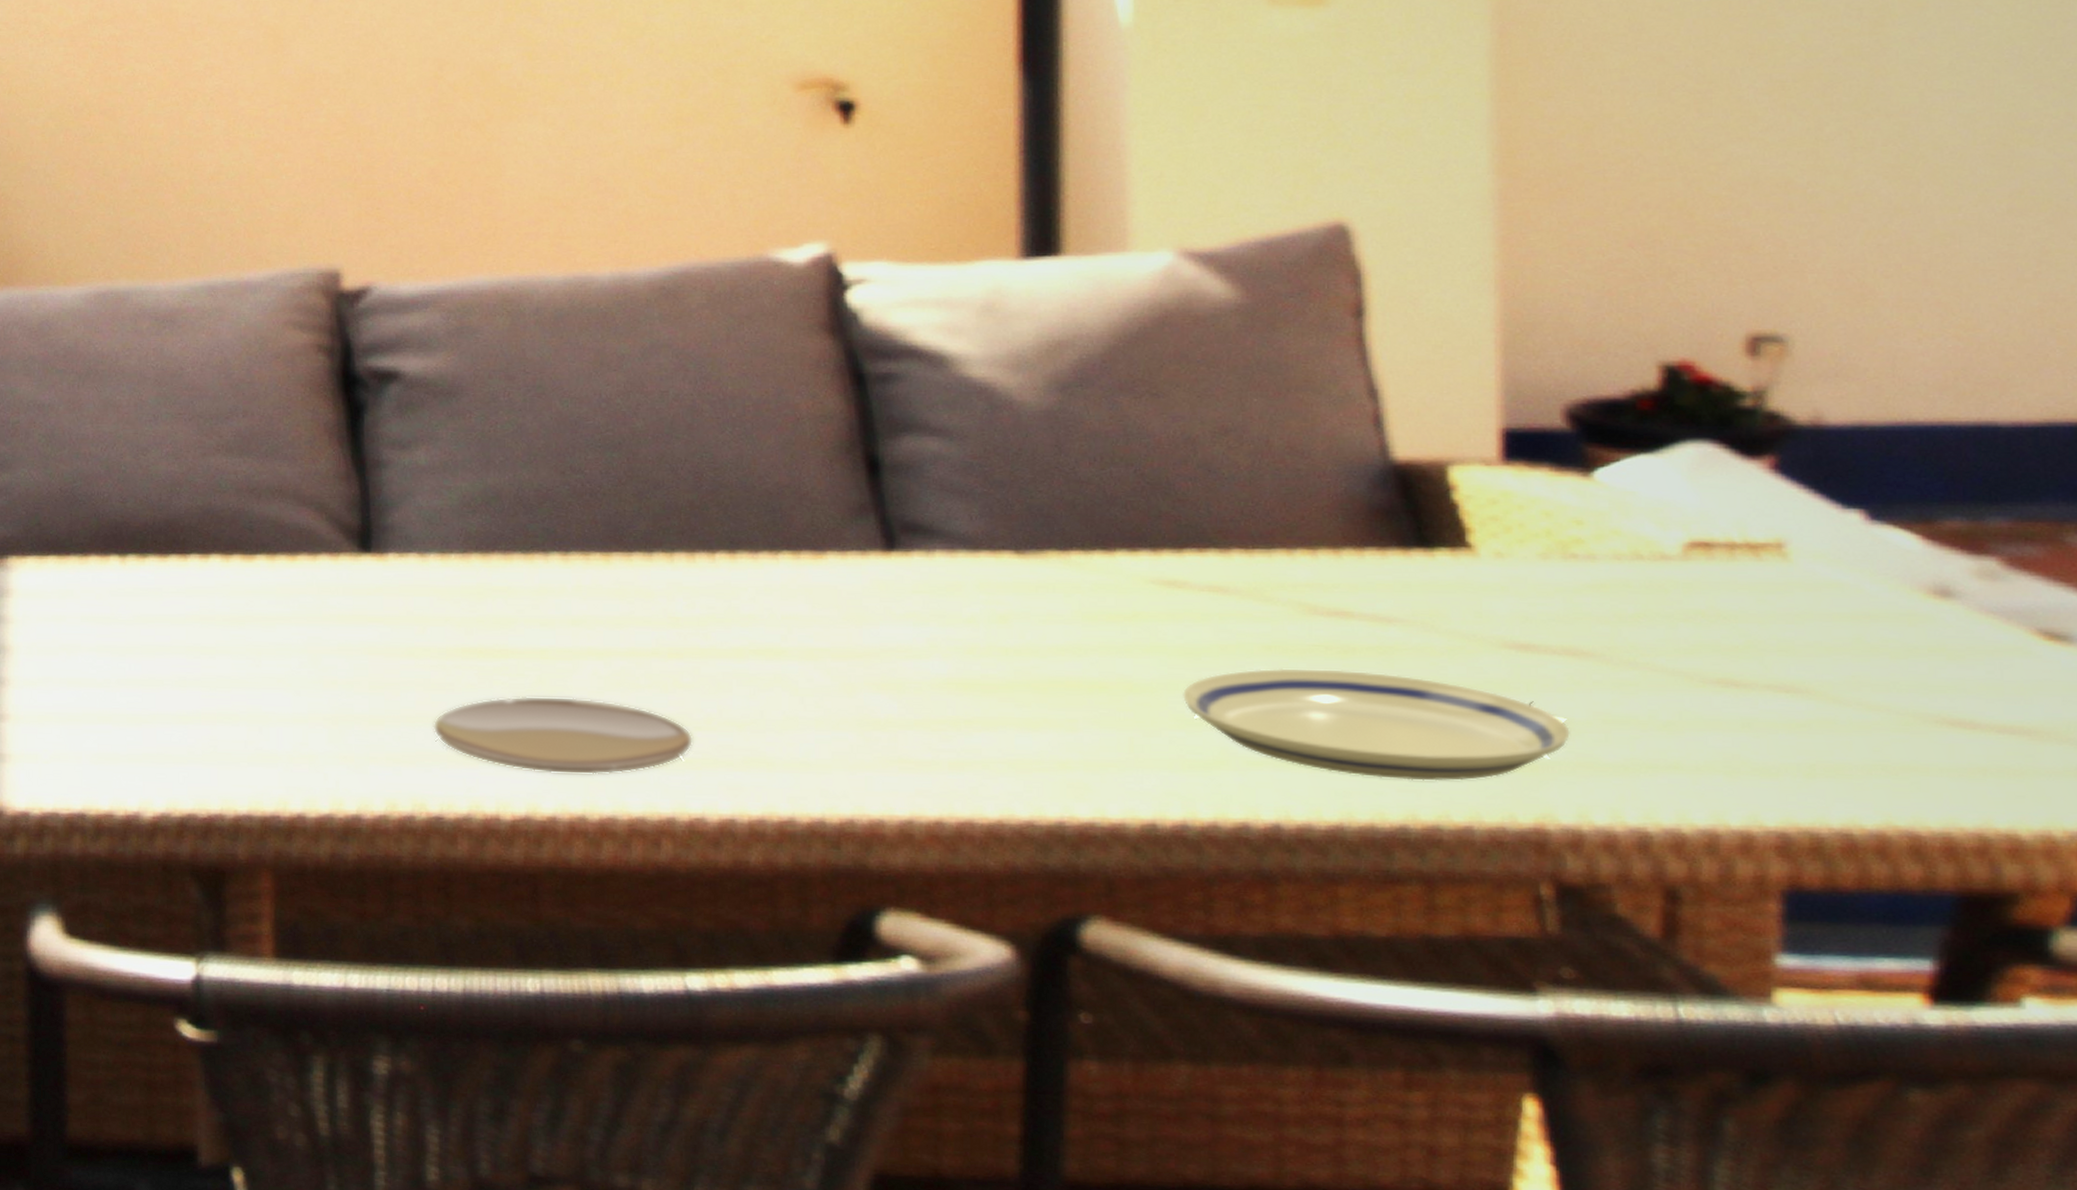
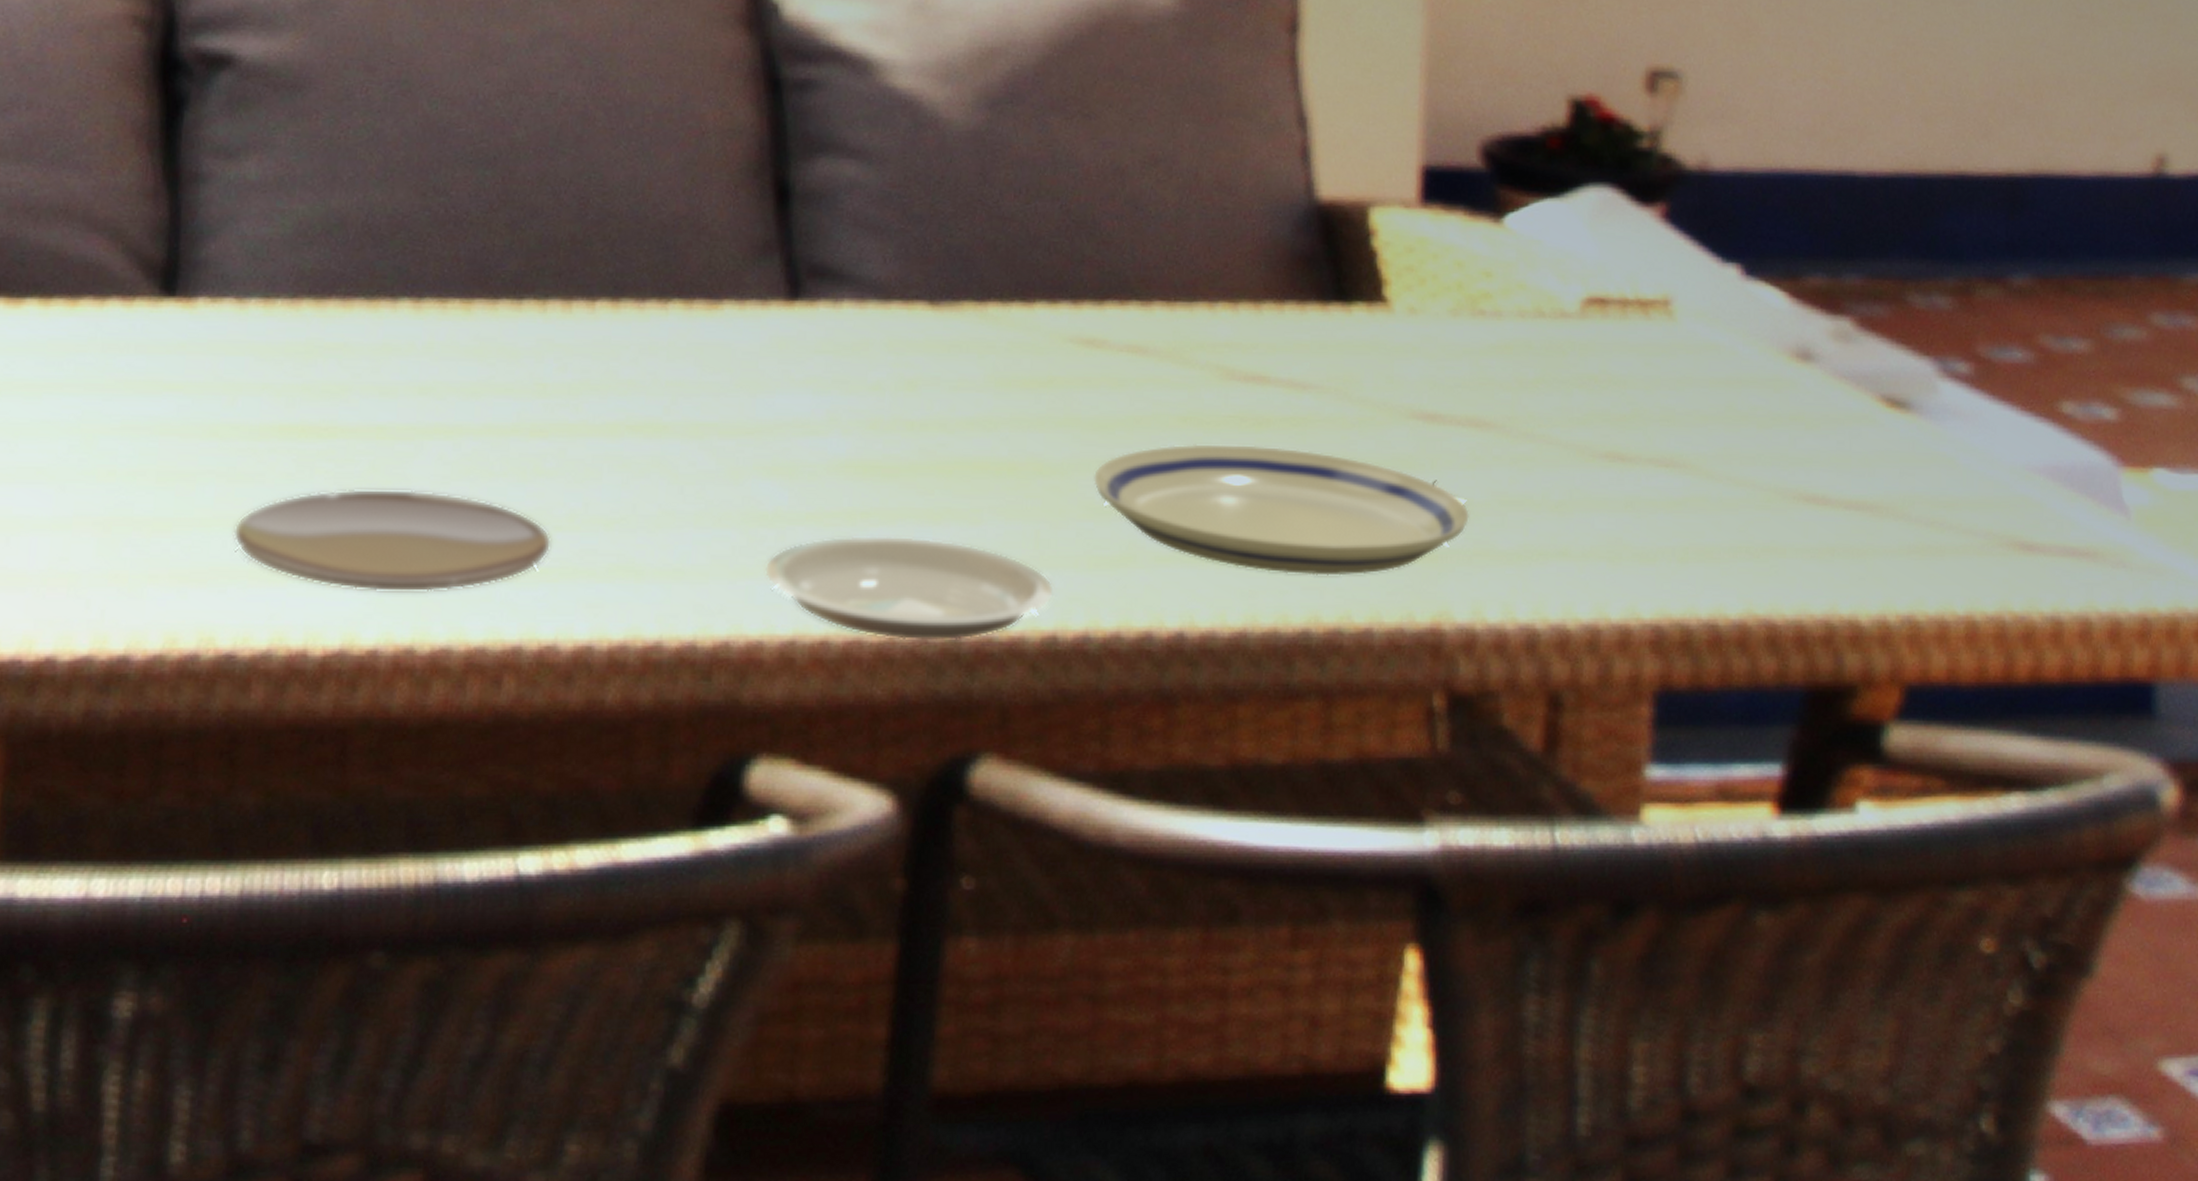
plate: none [880,738,1152,825] -> present [764,535,1055,641]

